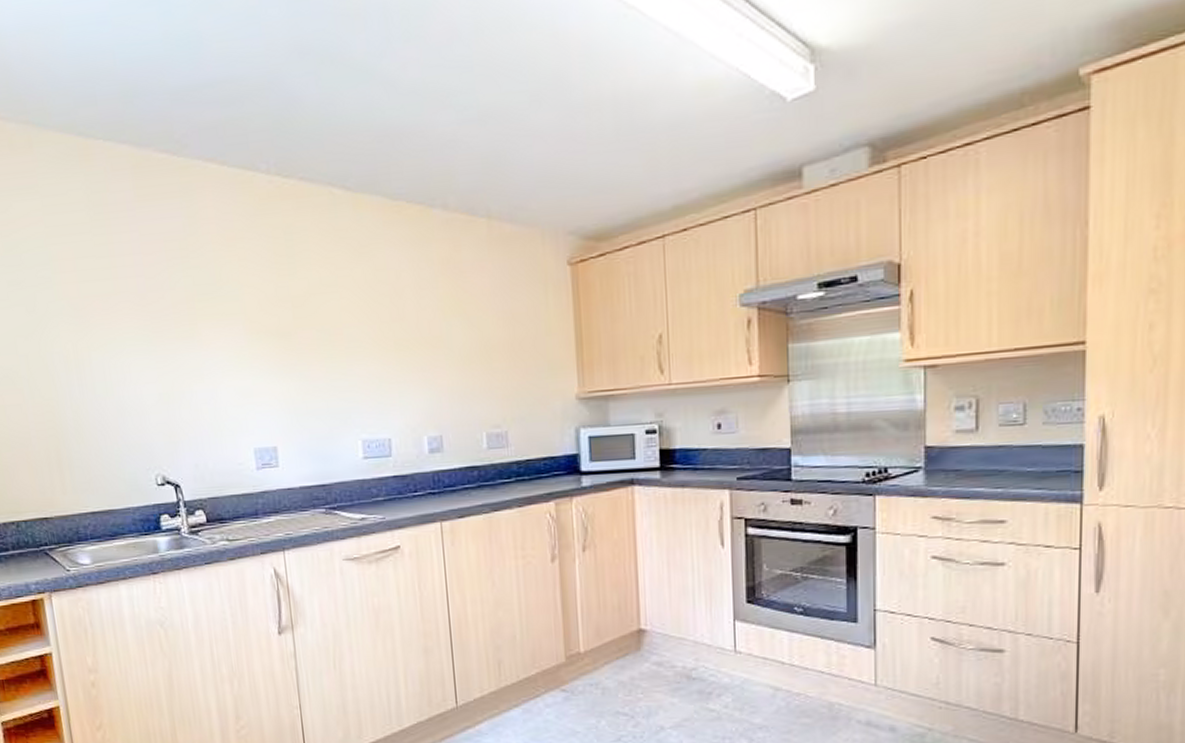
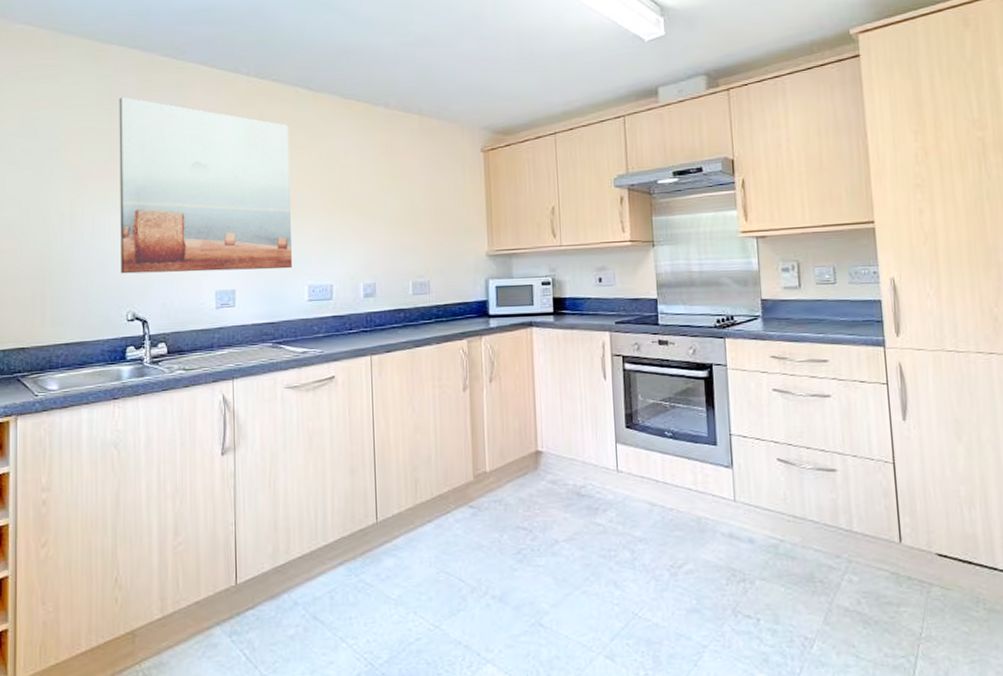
wall art: none [114,209,341,431] -> present [119,97,292,274]

